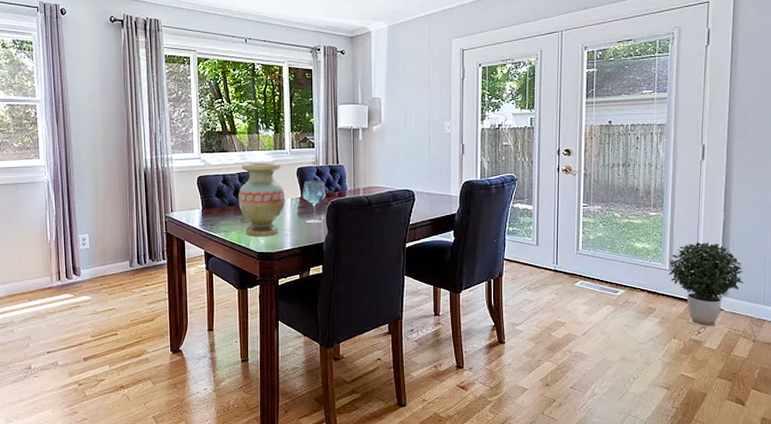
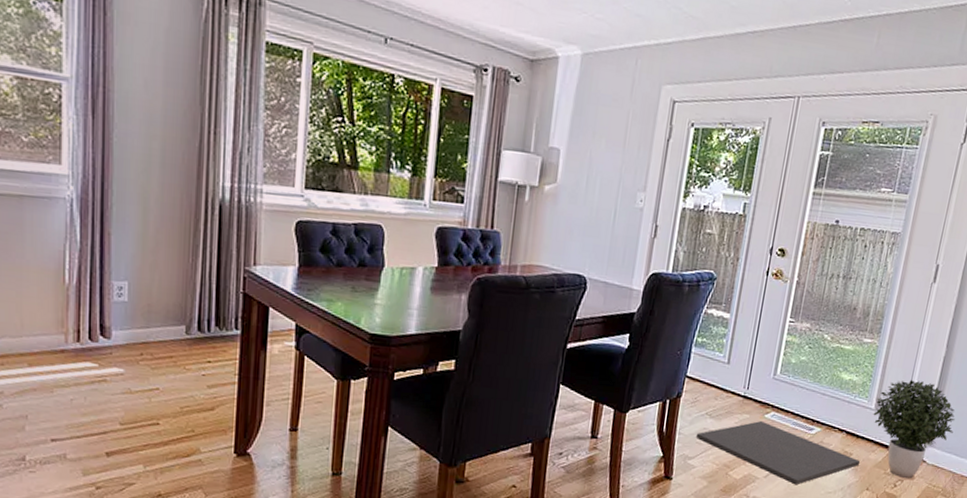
vase: present [238,162,285,236] -> none [350,211,416,314]
wine glass: present [302,181,326,224] -> none [439,246,472,306]
doormat: none [519,289,664,339] -> present [695,421,861,485]

